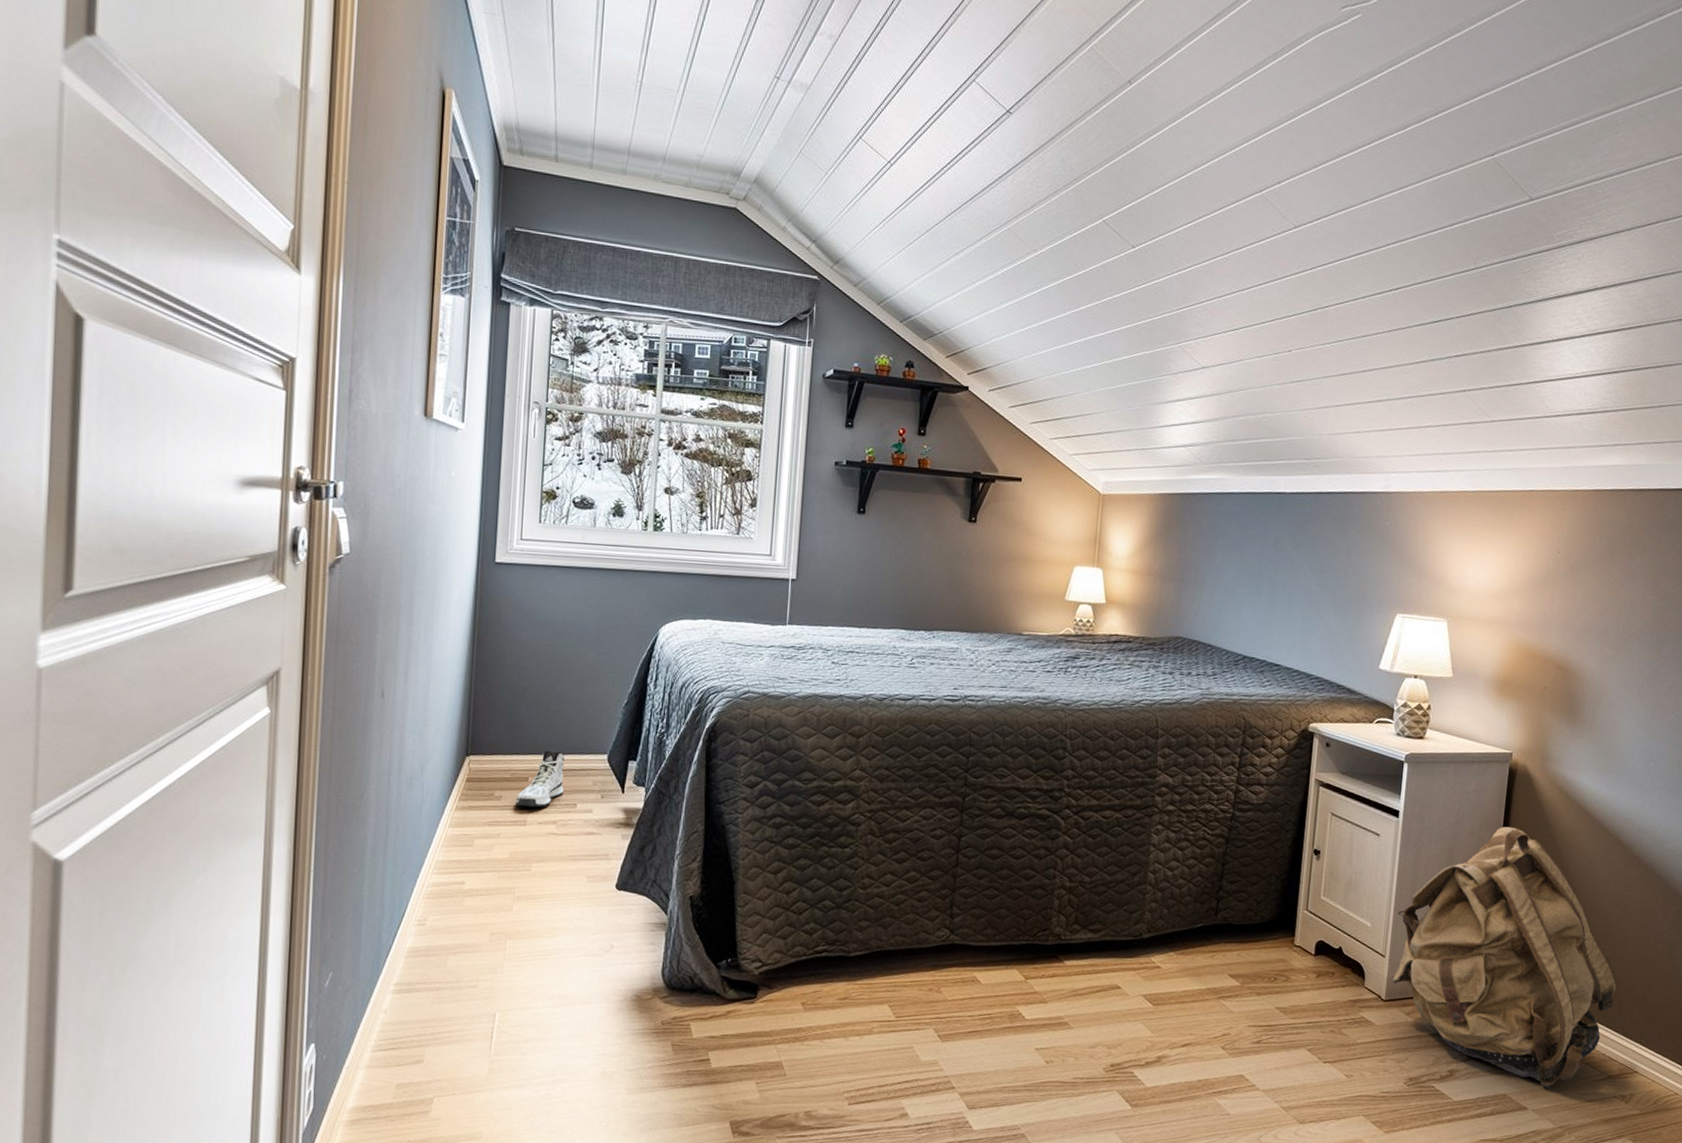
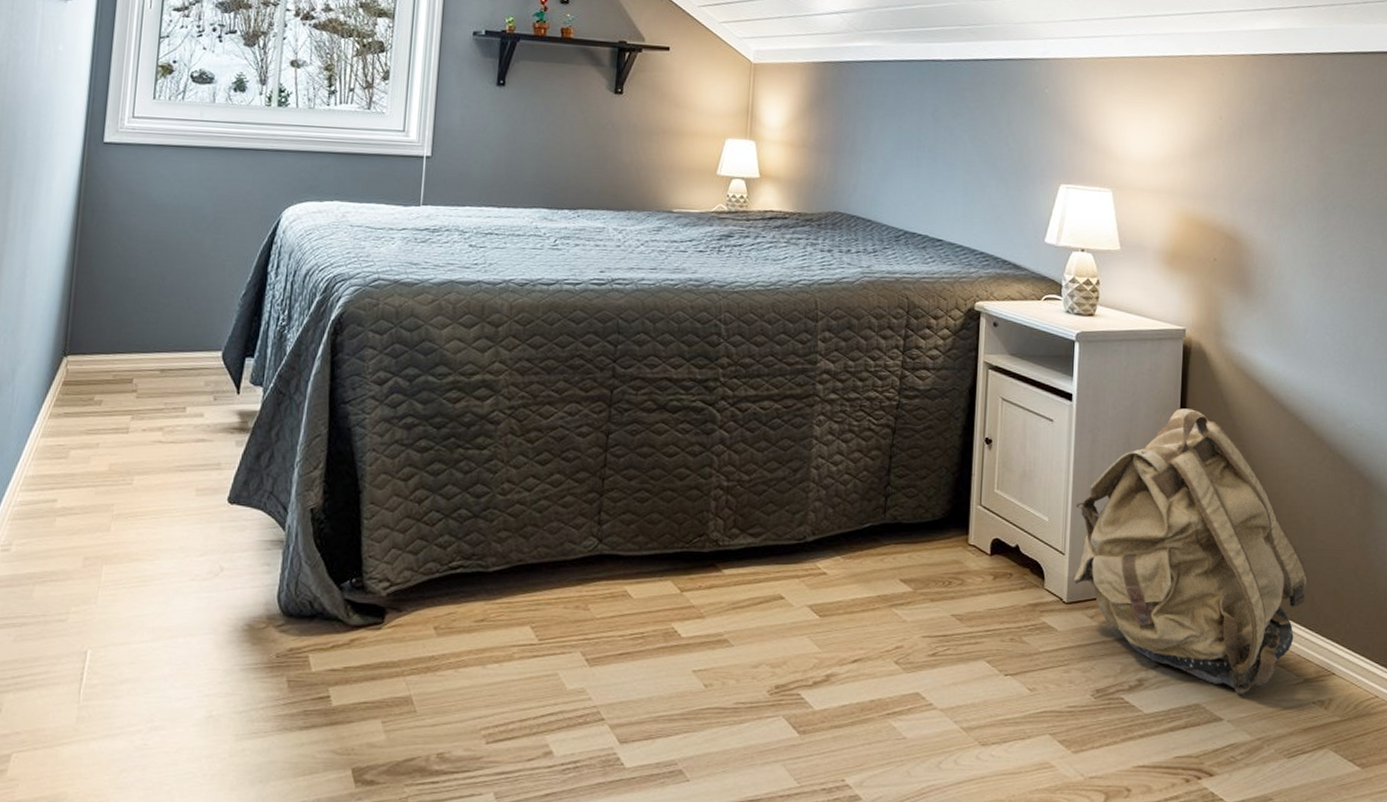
sneaker: present [515,749,565,808] -> none [117,347,174,413]

